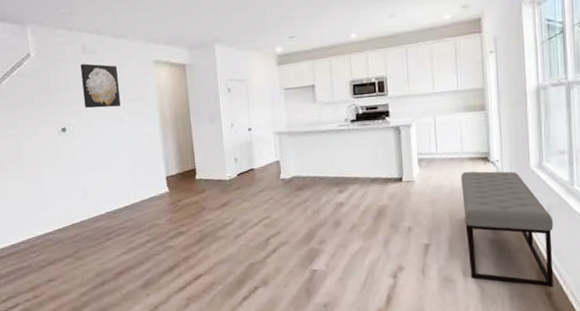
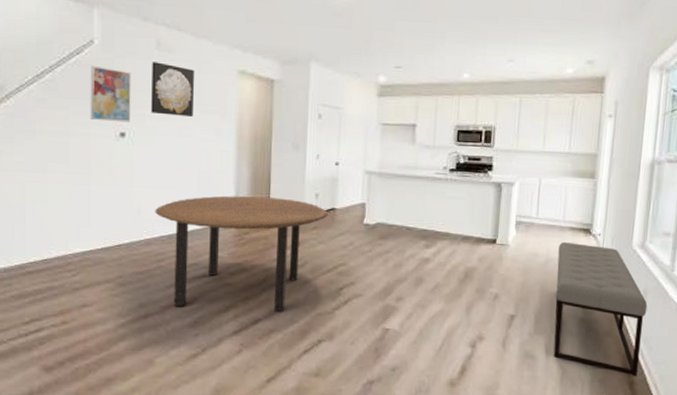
wall art: none [30,74,69,121] -> present [90,65,131,123]
dining table: none [99,166,249,273] -> present [155,195,329,313]

